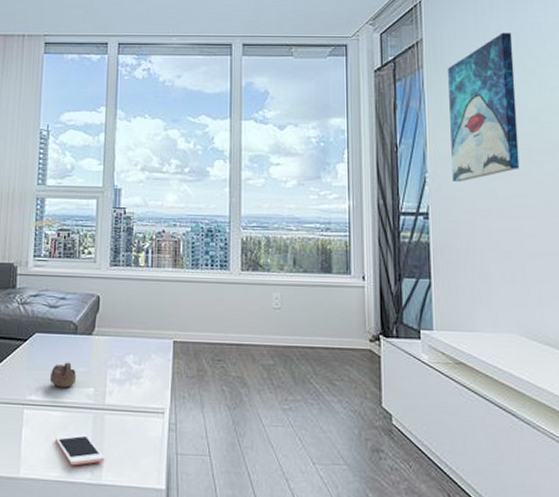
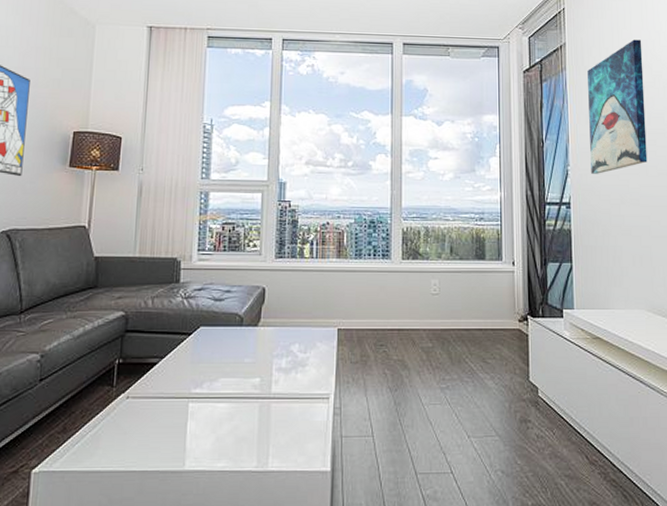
cup: present [49,362,77,388] -> none [215,354,243,380]
cell phone: present [55,433,105,466] -> none [220,423,271,455]

